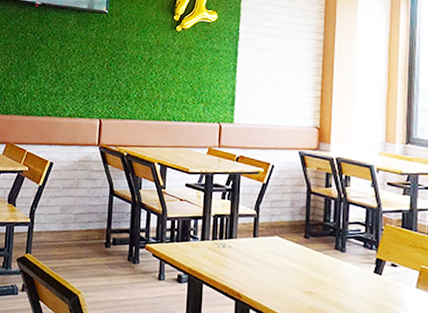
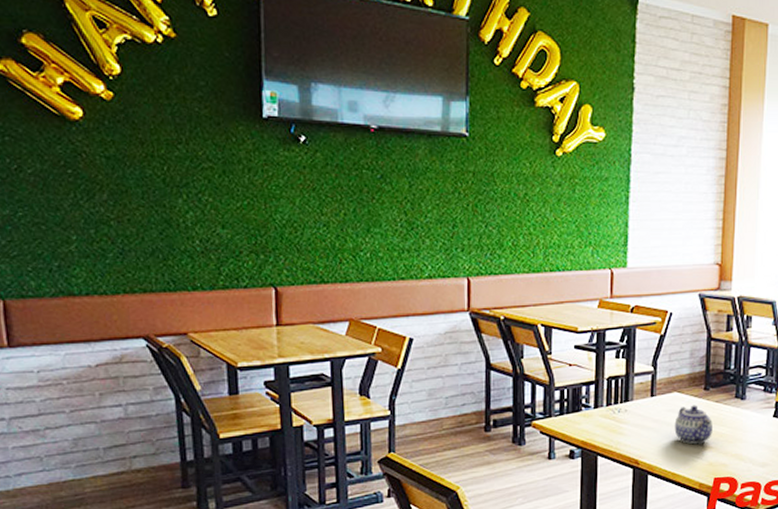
teapot: none [275,250,313,288] -> present [674,405,712,445]

